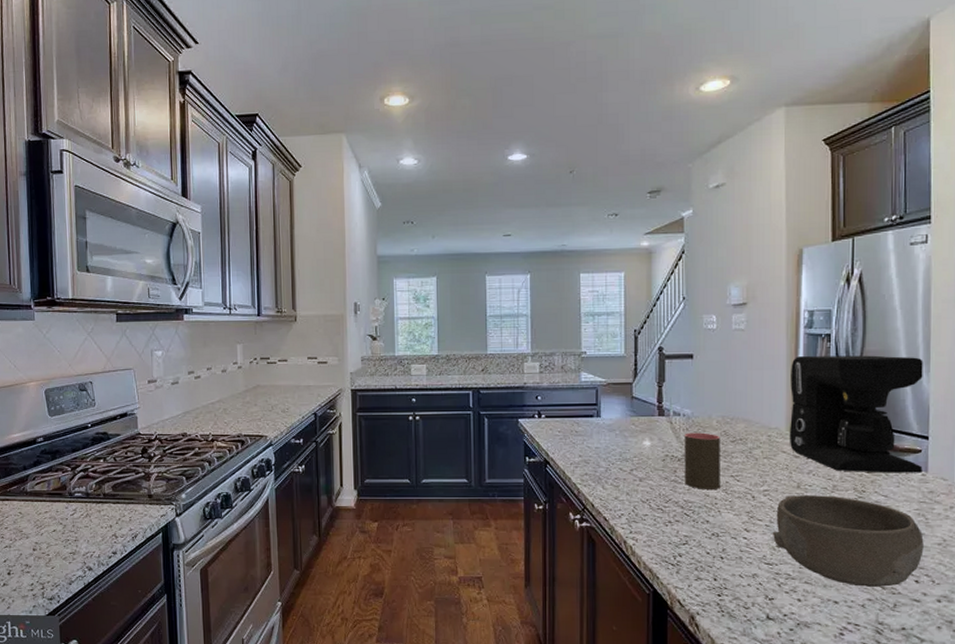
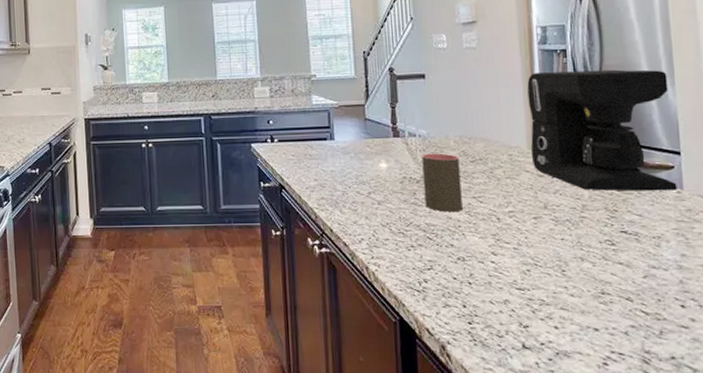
bowl: present [772,495,924,587] -> none [521,216,687,312]

